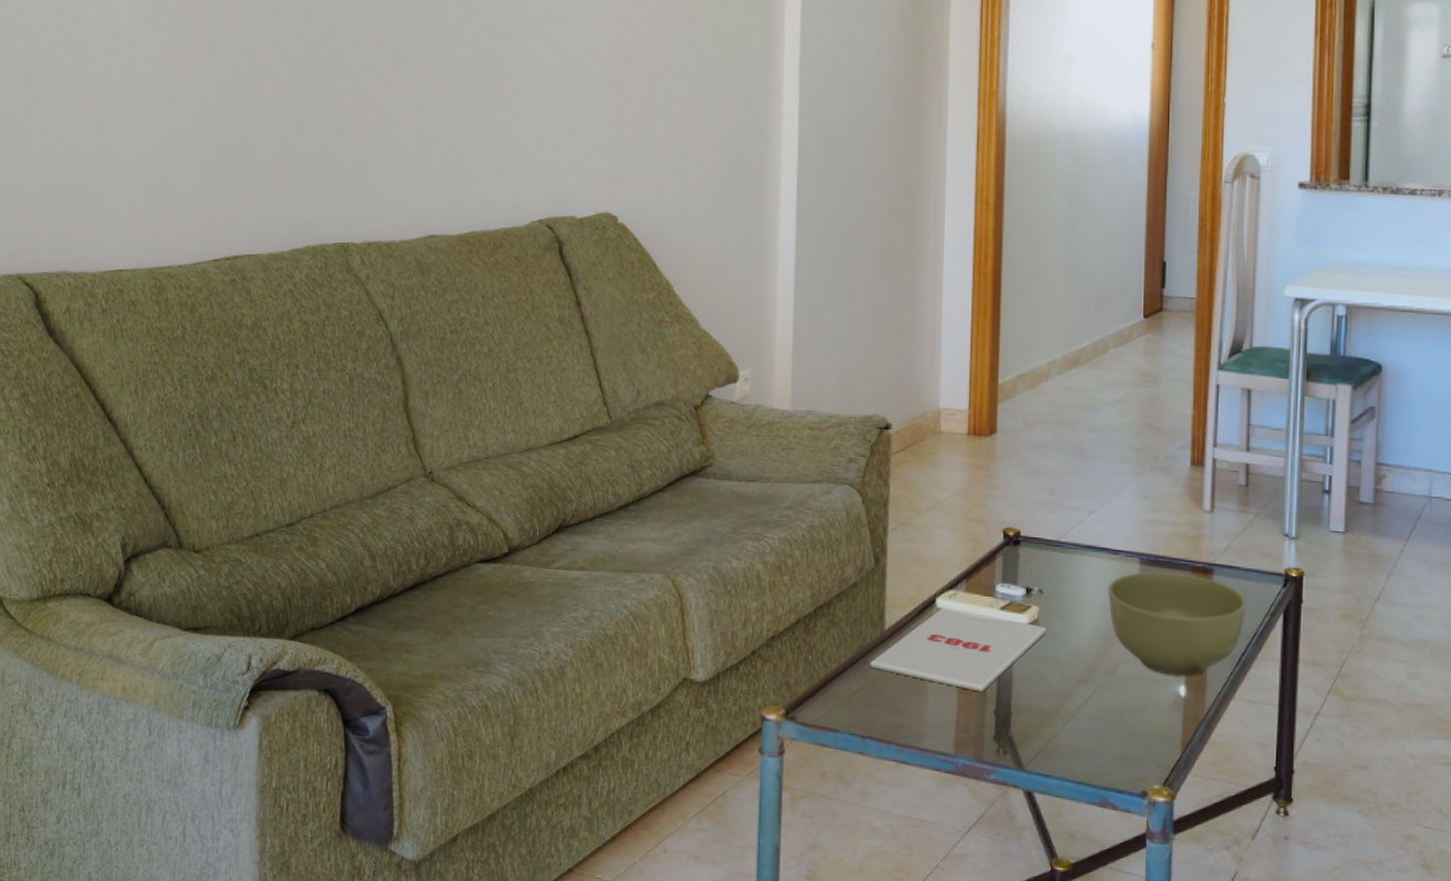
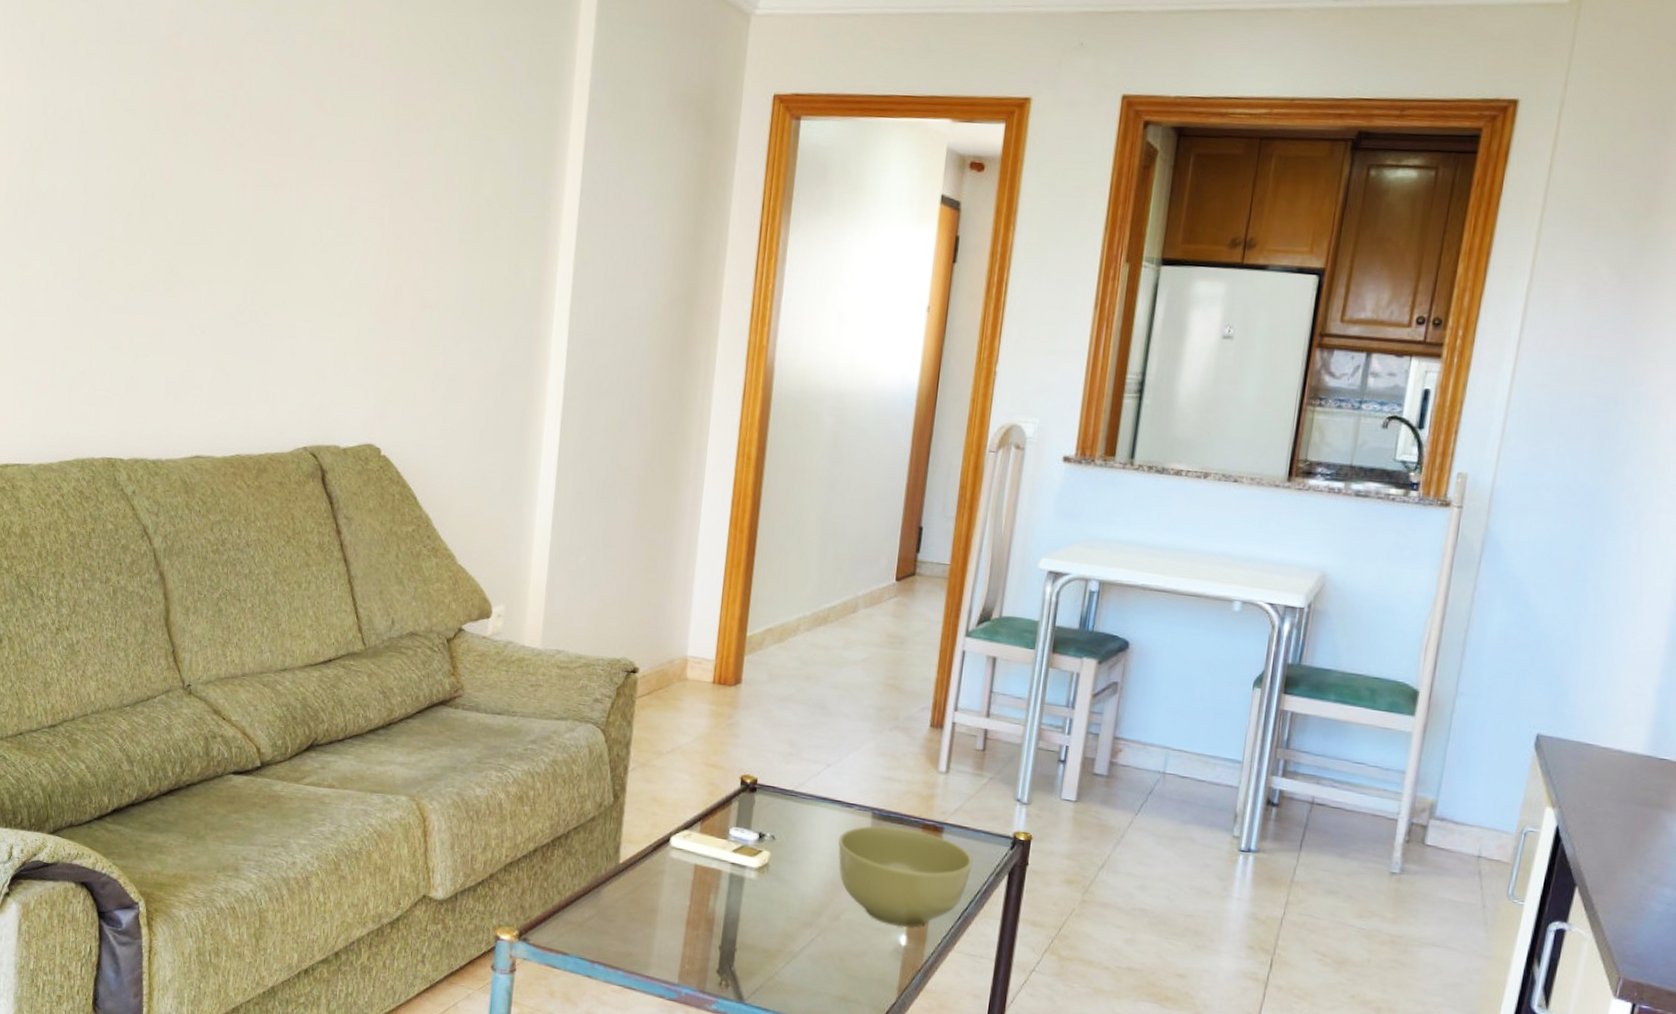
magazine: present [870,607,1048,693] -> none [603,846,777,928]

